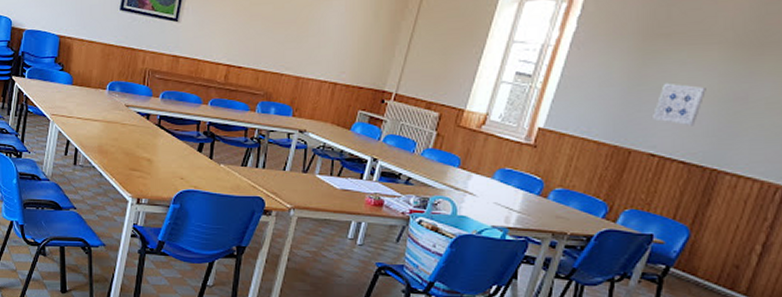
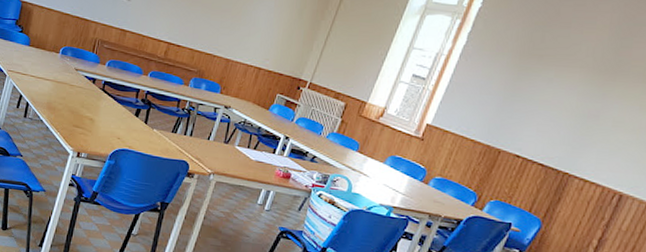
wall art: present [653,82,706,126] -> none [521,96,567,135]

